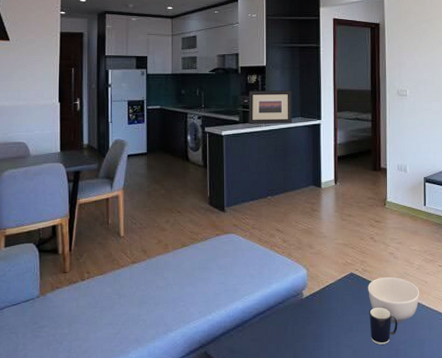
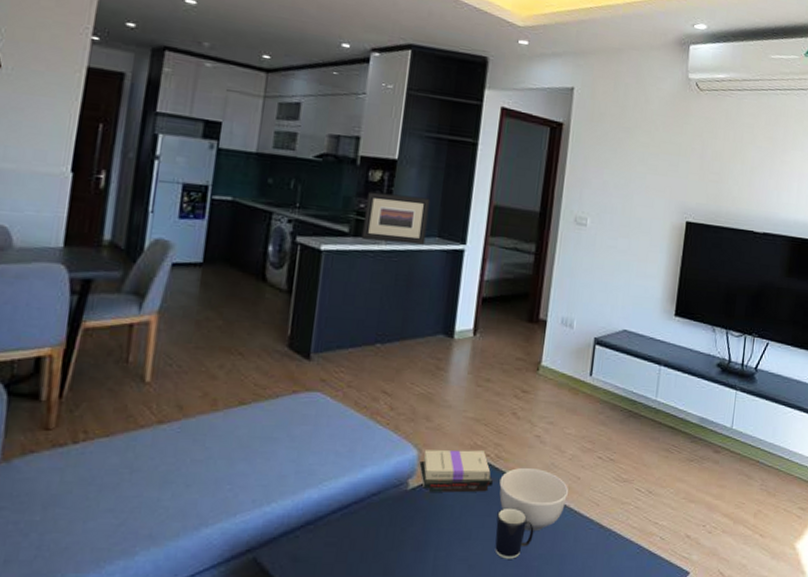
books: none [309,267,363,299] -> present [418,449,493,493]

